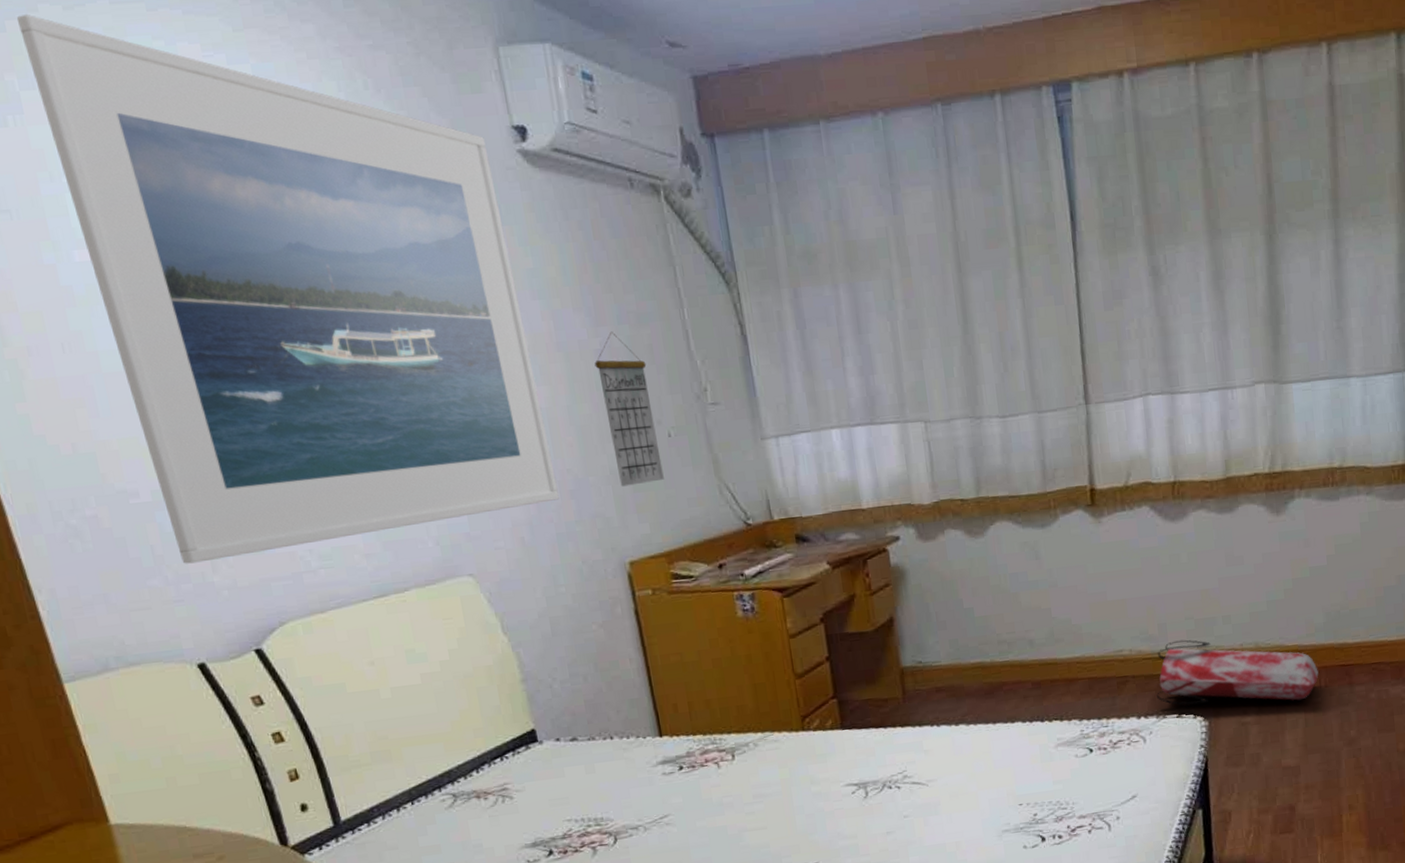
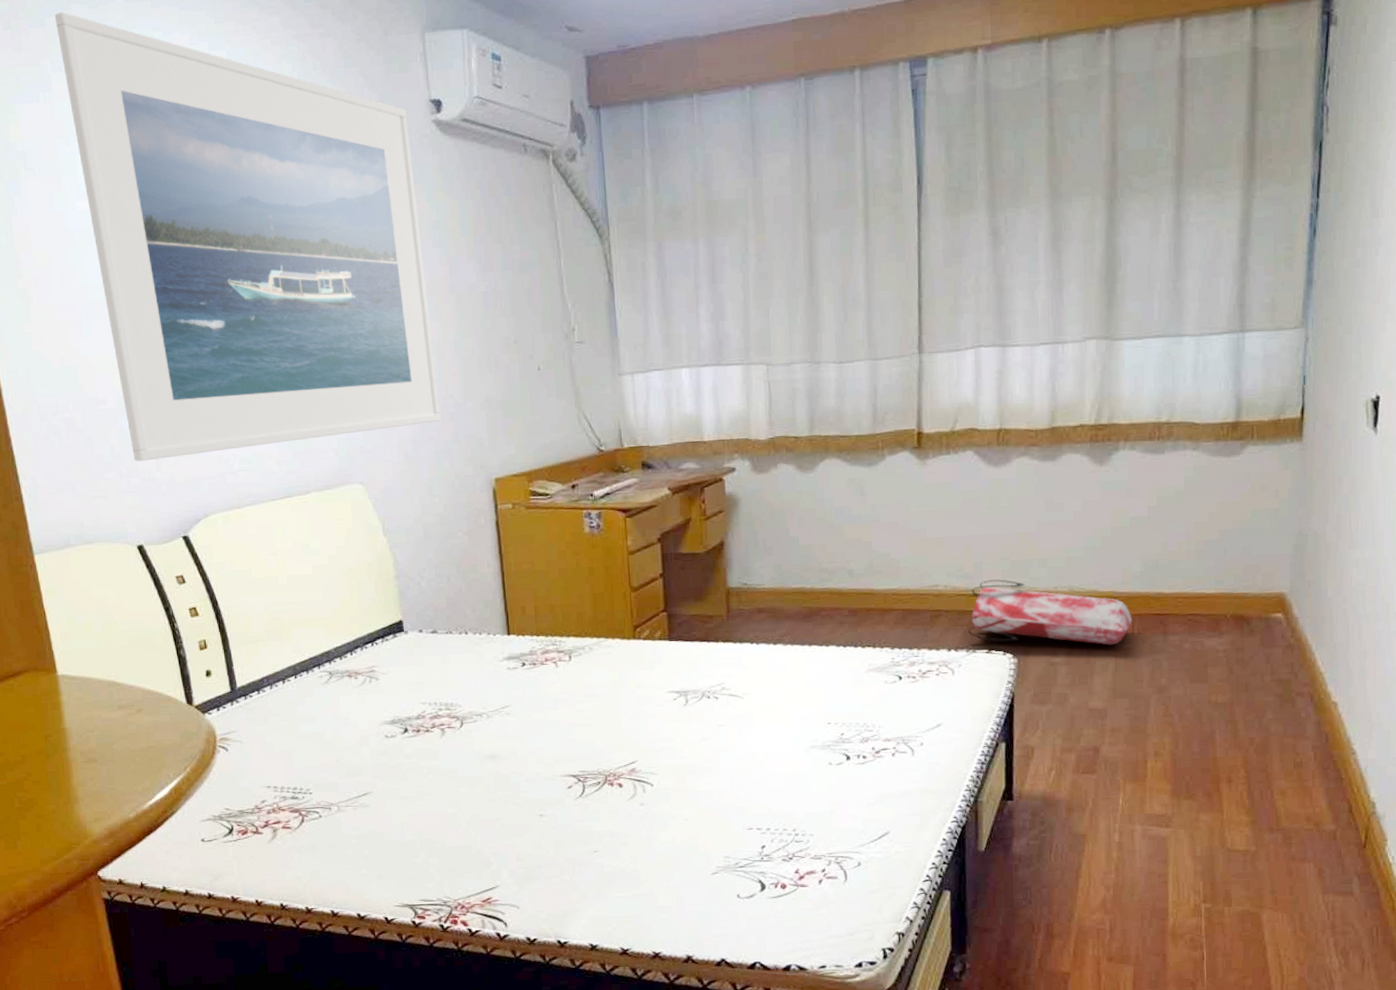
calendar: present [594,331,664,487] -> none [480,276,531,412]

